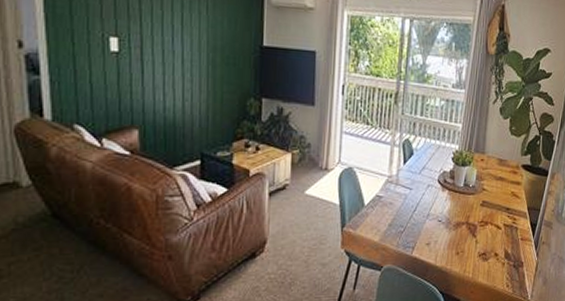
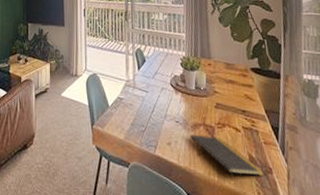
notepad: none [451,233,516,277] -> present [190,134,265,182]

